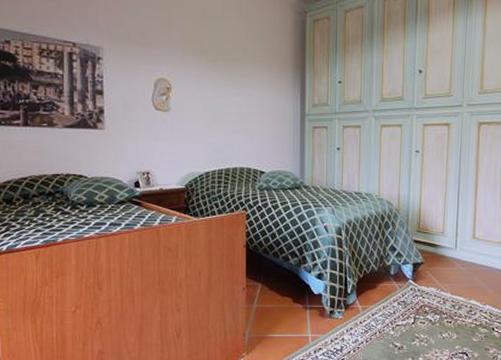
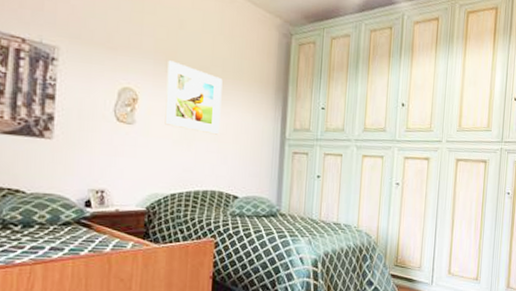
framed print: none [195,50,244,115] -> present [164,60,223,135]

